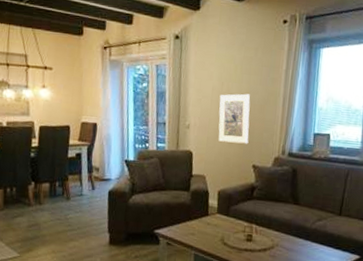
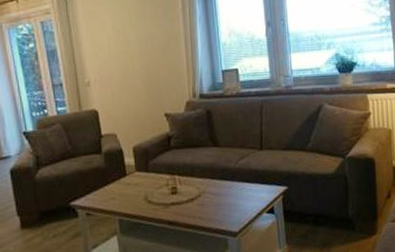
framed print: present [218,93,250,144] -> none [117,39,156,94]

